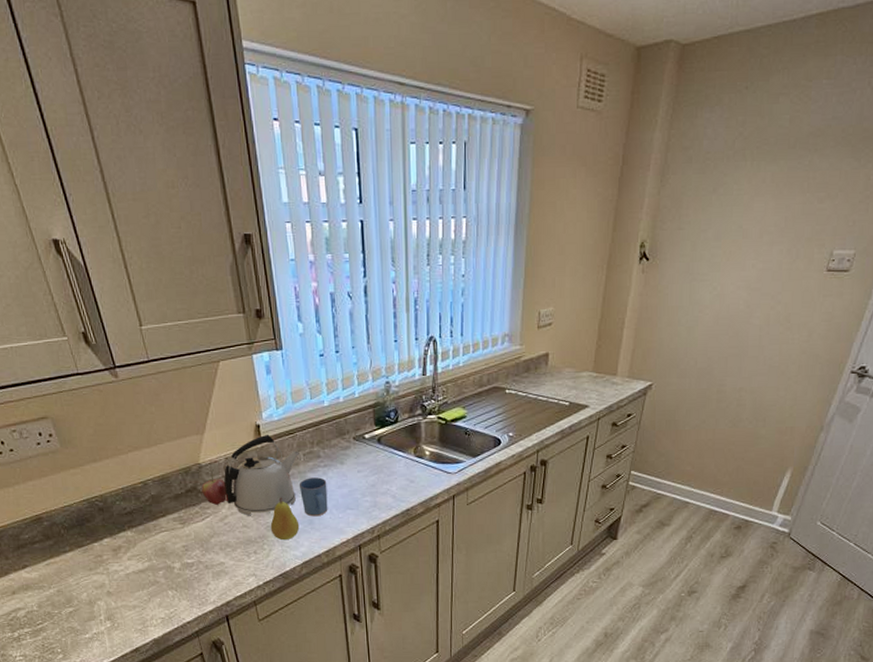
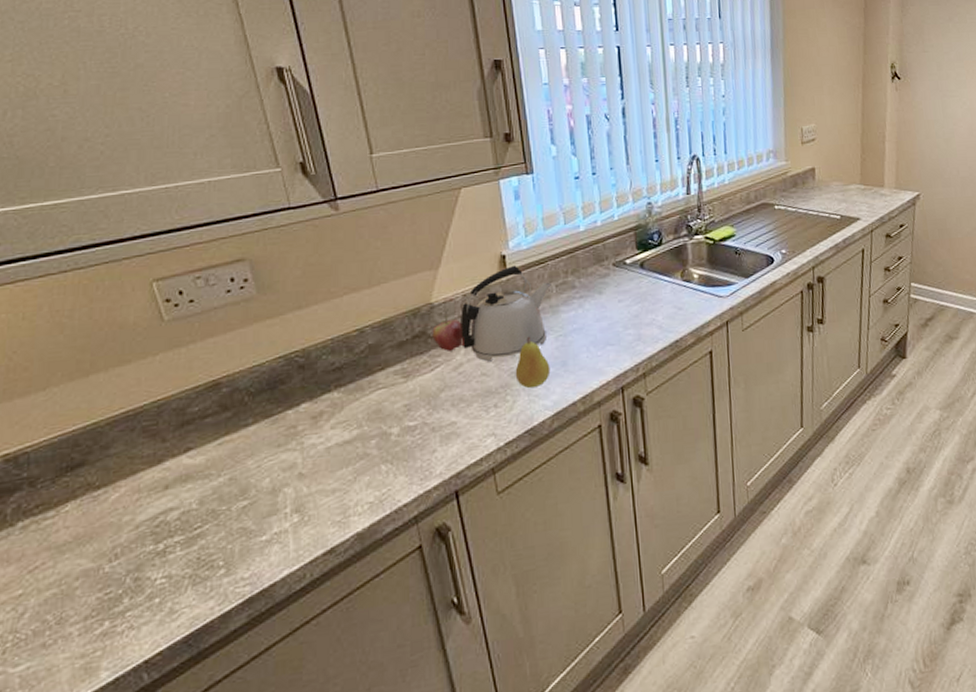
mug: present [299,477,328,517] -> none [550,310,585,357]

